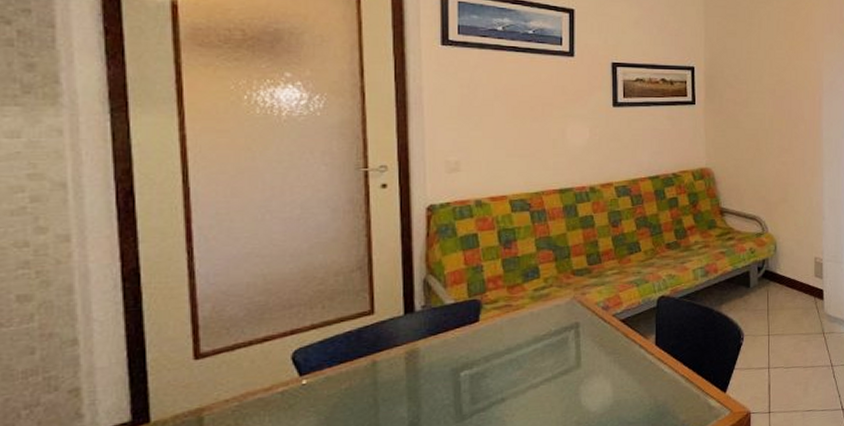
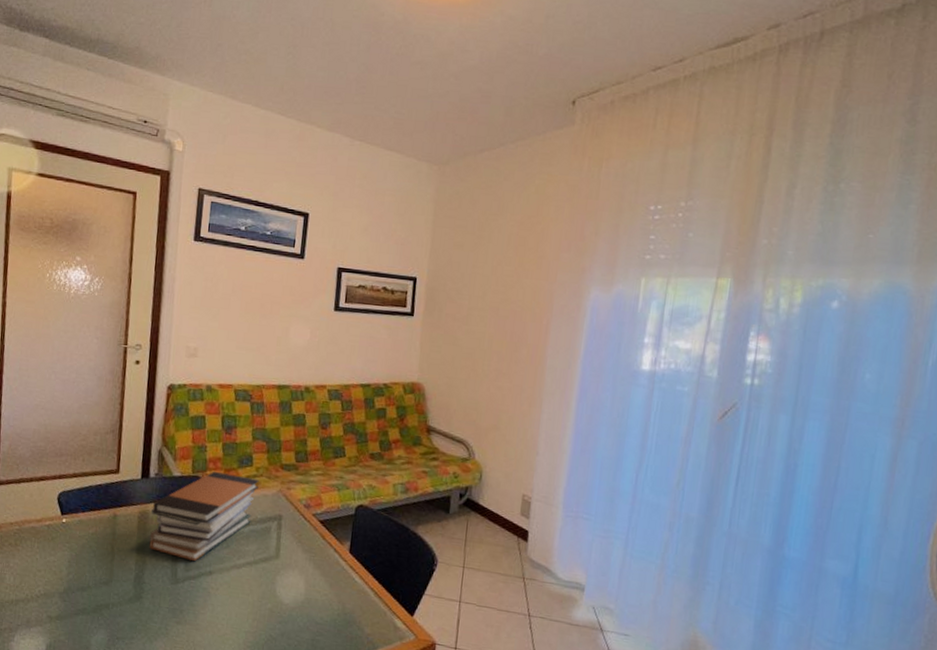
book stack: none [422,290,549,393] -> present [149,472,259,562]

